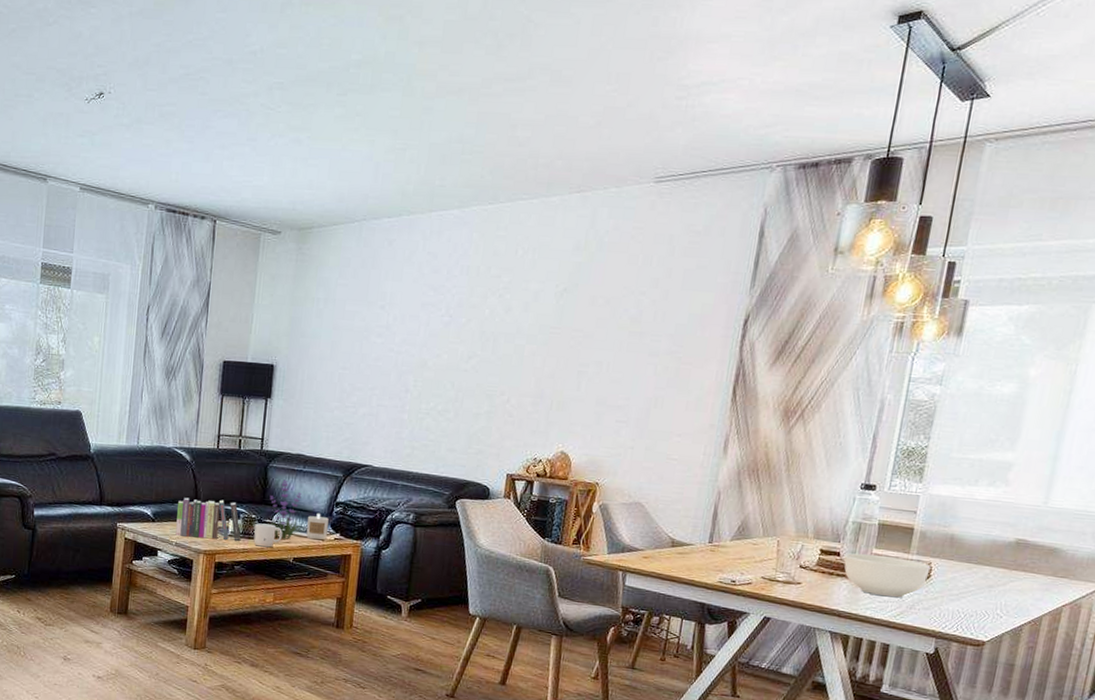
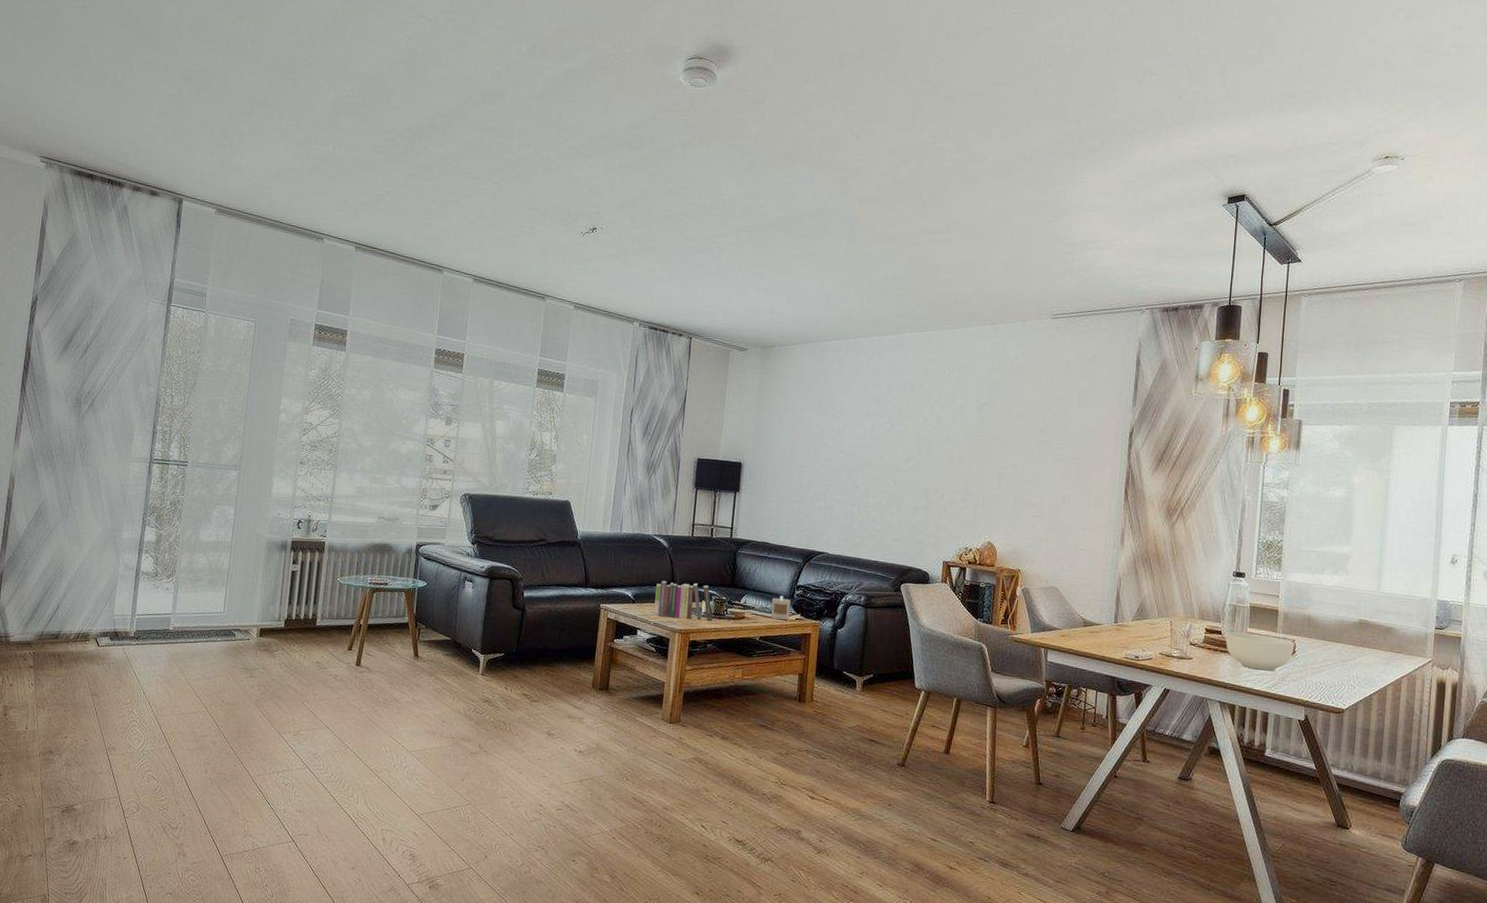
mug: present [253,523,283,548] -> none [724,604,750,627]
plant: present [269,479,302,540] -> none [738,565,767,620]

